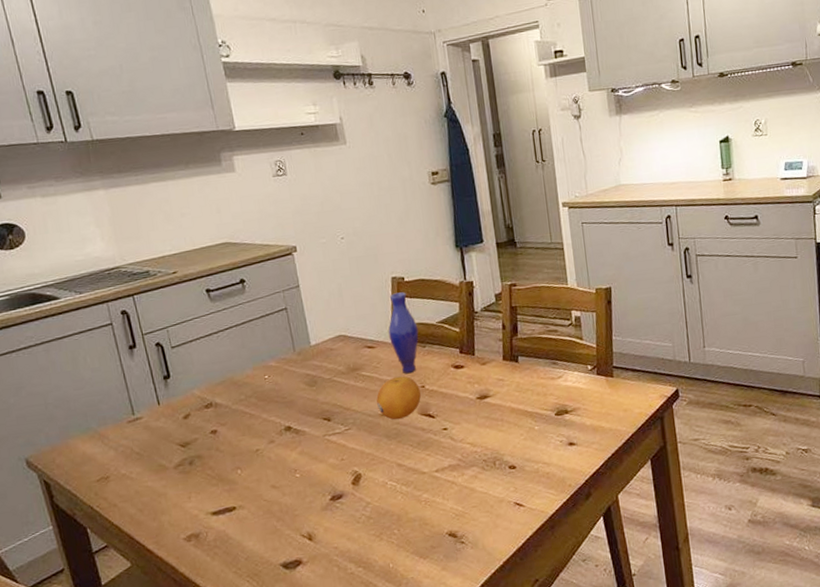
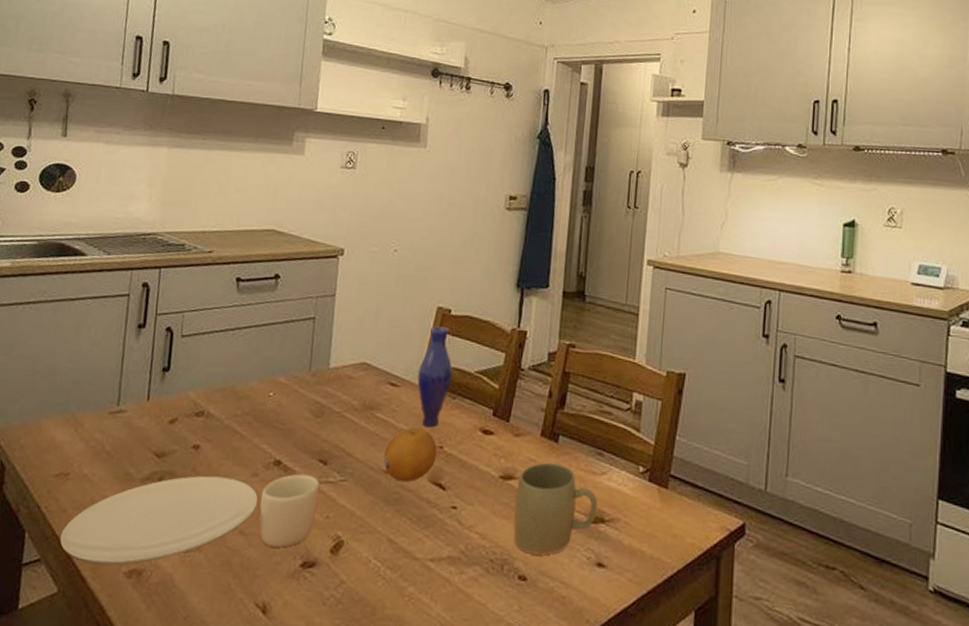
plate: none [118,448,281,539] -> present [60,475,259,566]
cup: none [282,431,333,492] -> present [259,474,320,548]
mug: none [492,377,561,449] -> present [513,462,598,556]

